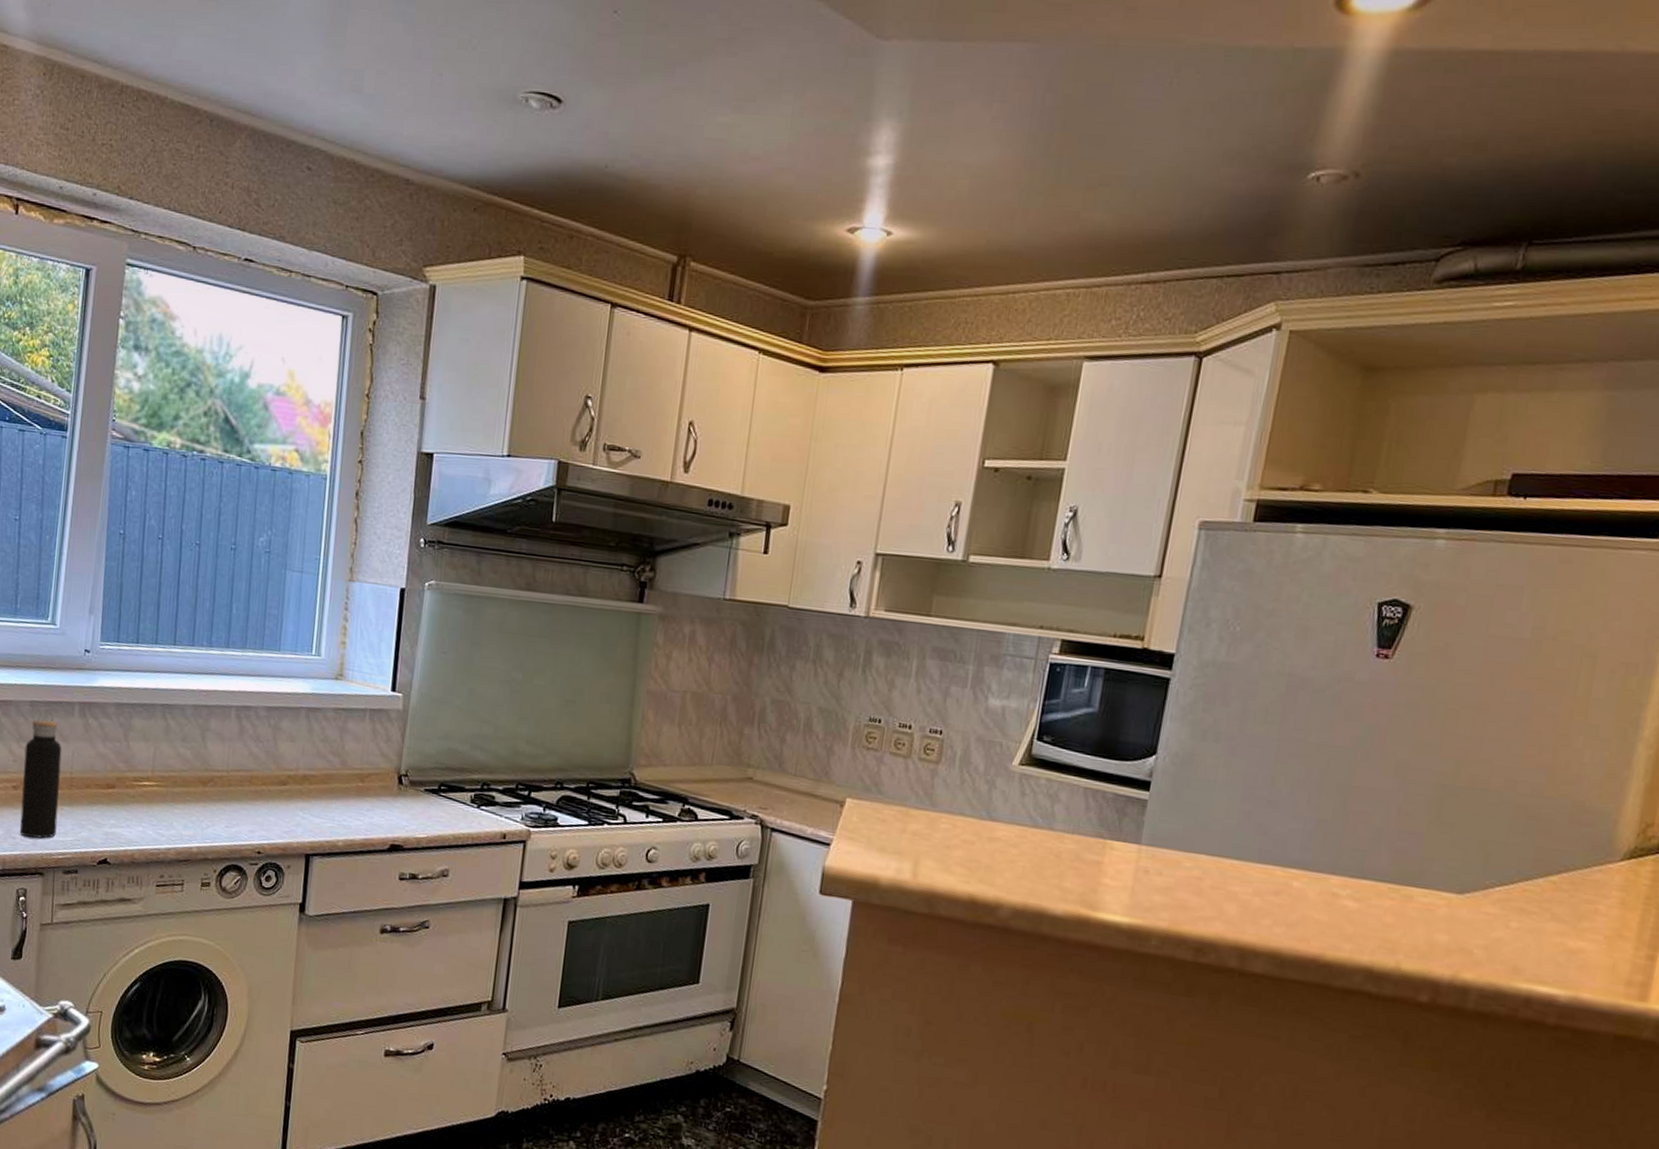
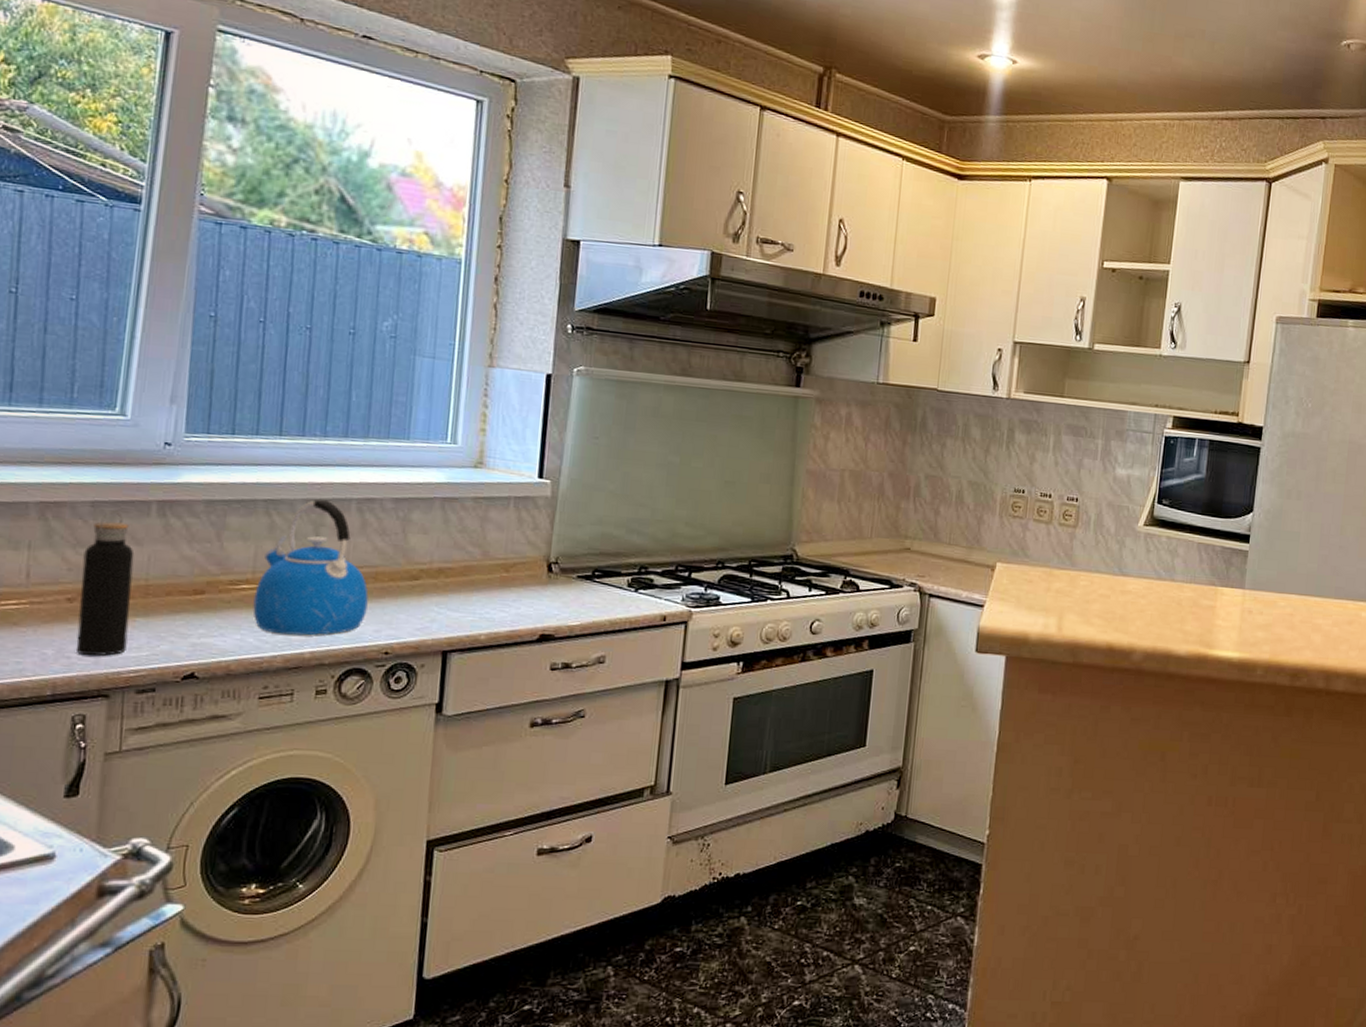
kettle: none [152,705,245,832] -> present [252,499,369,636]

